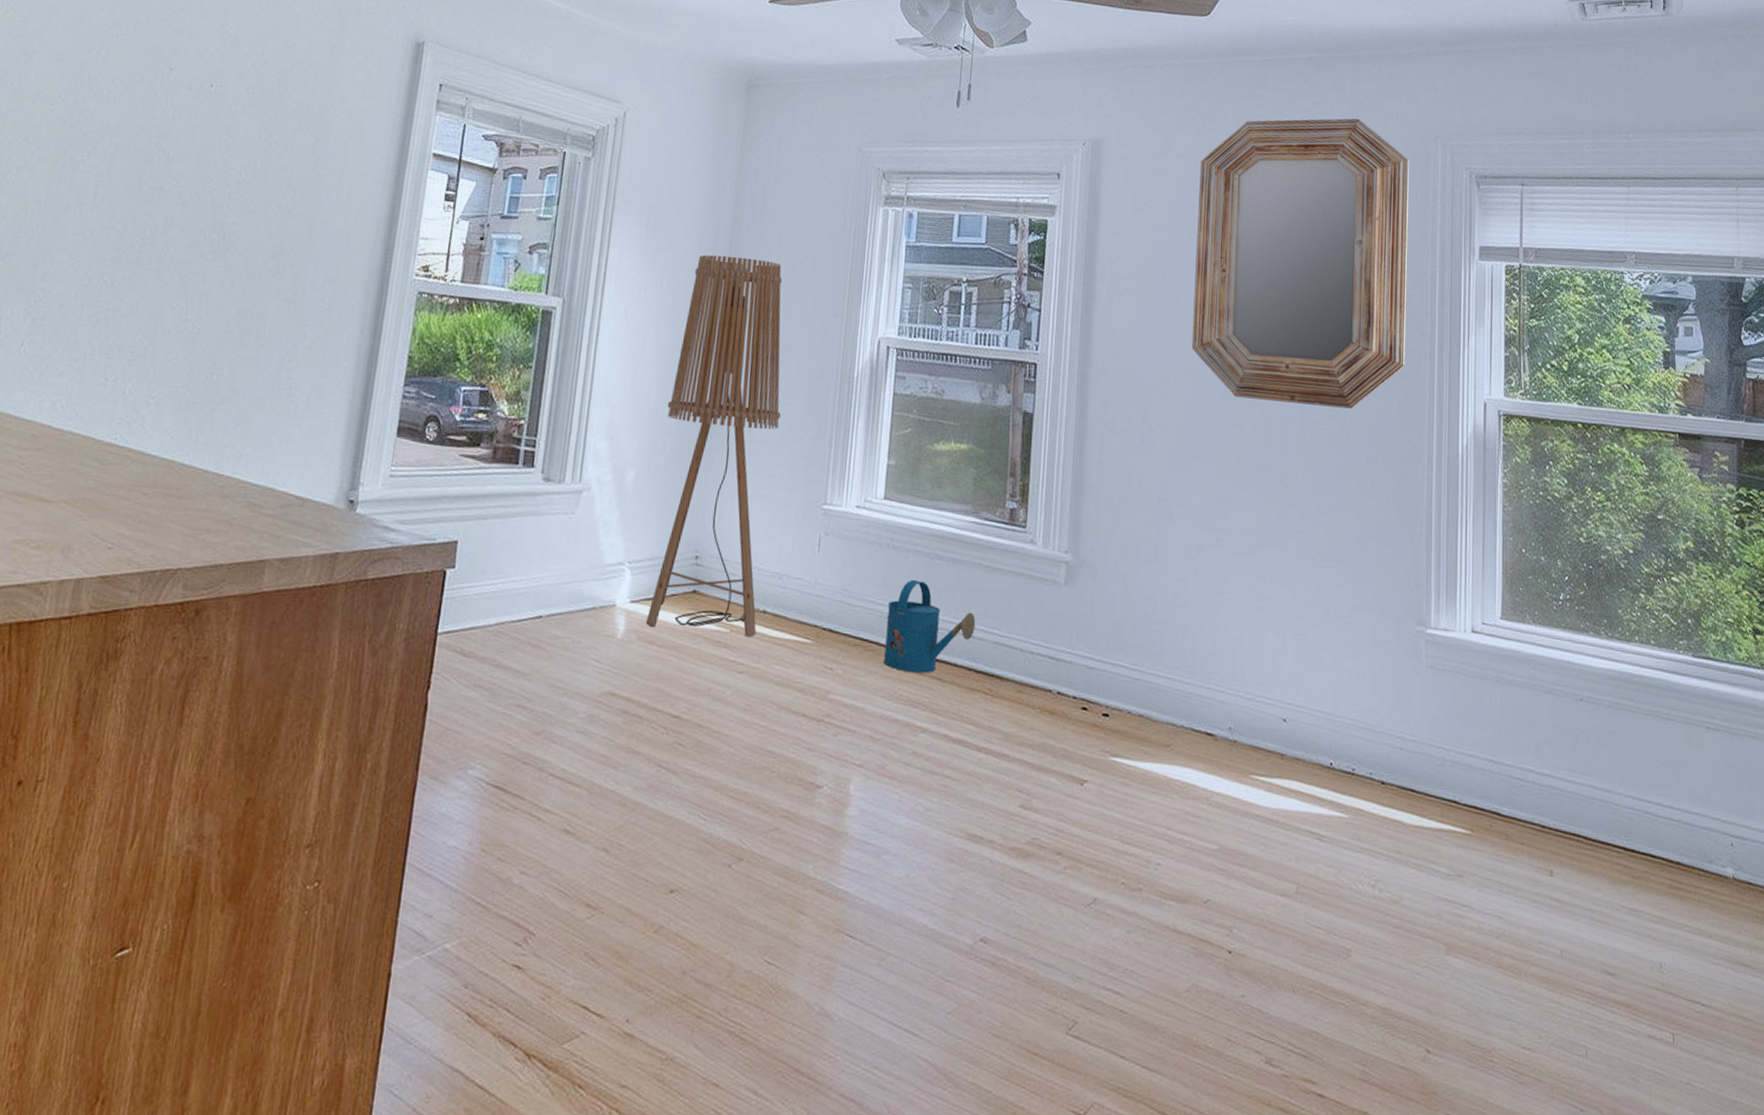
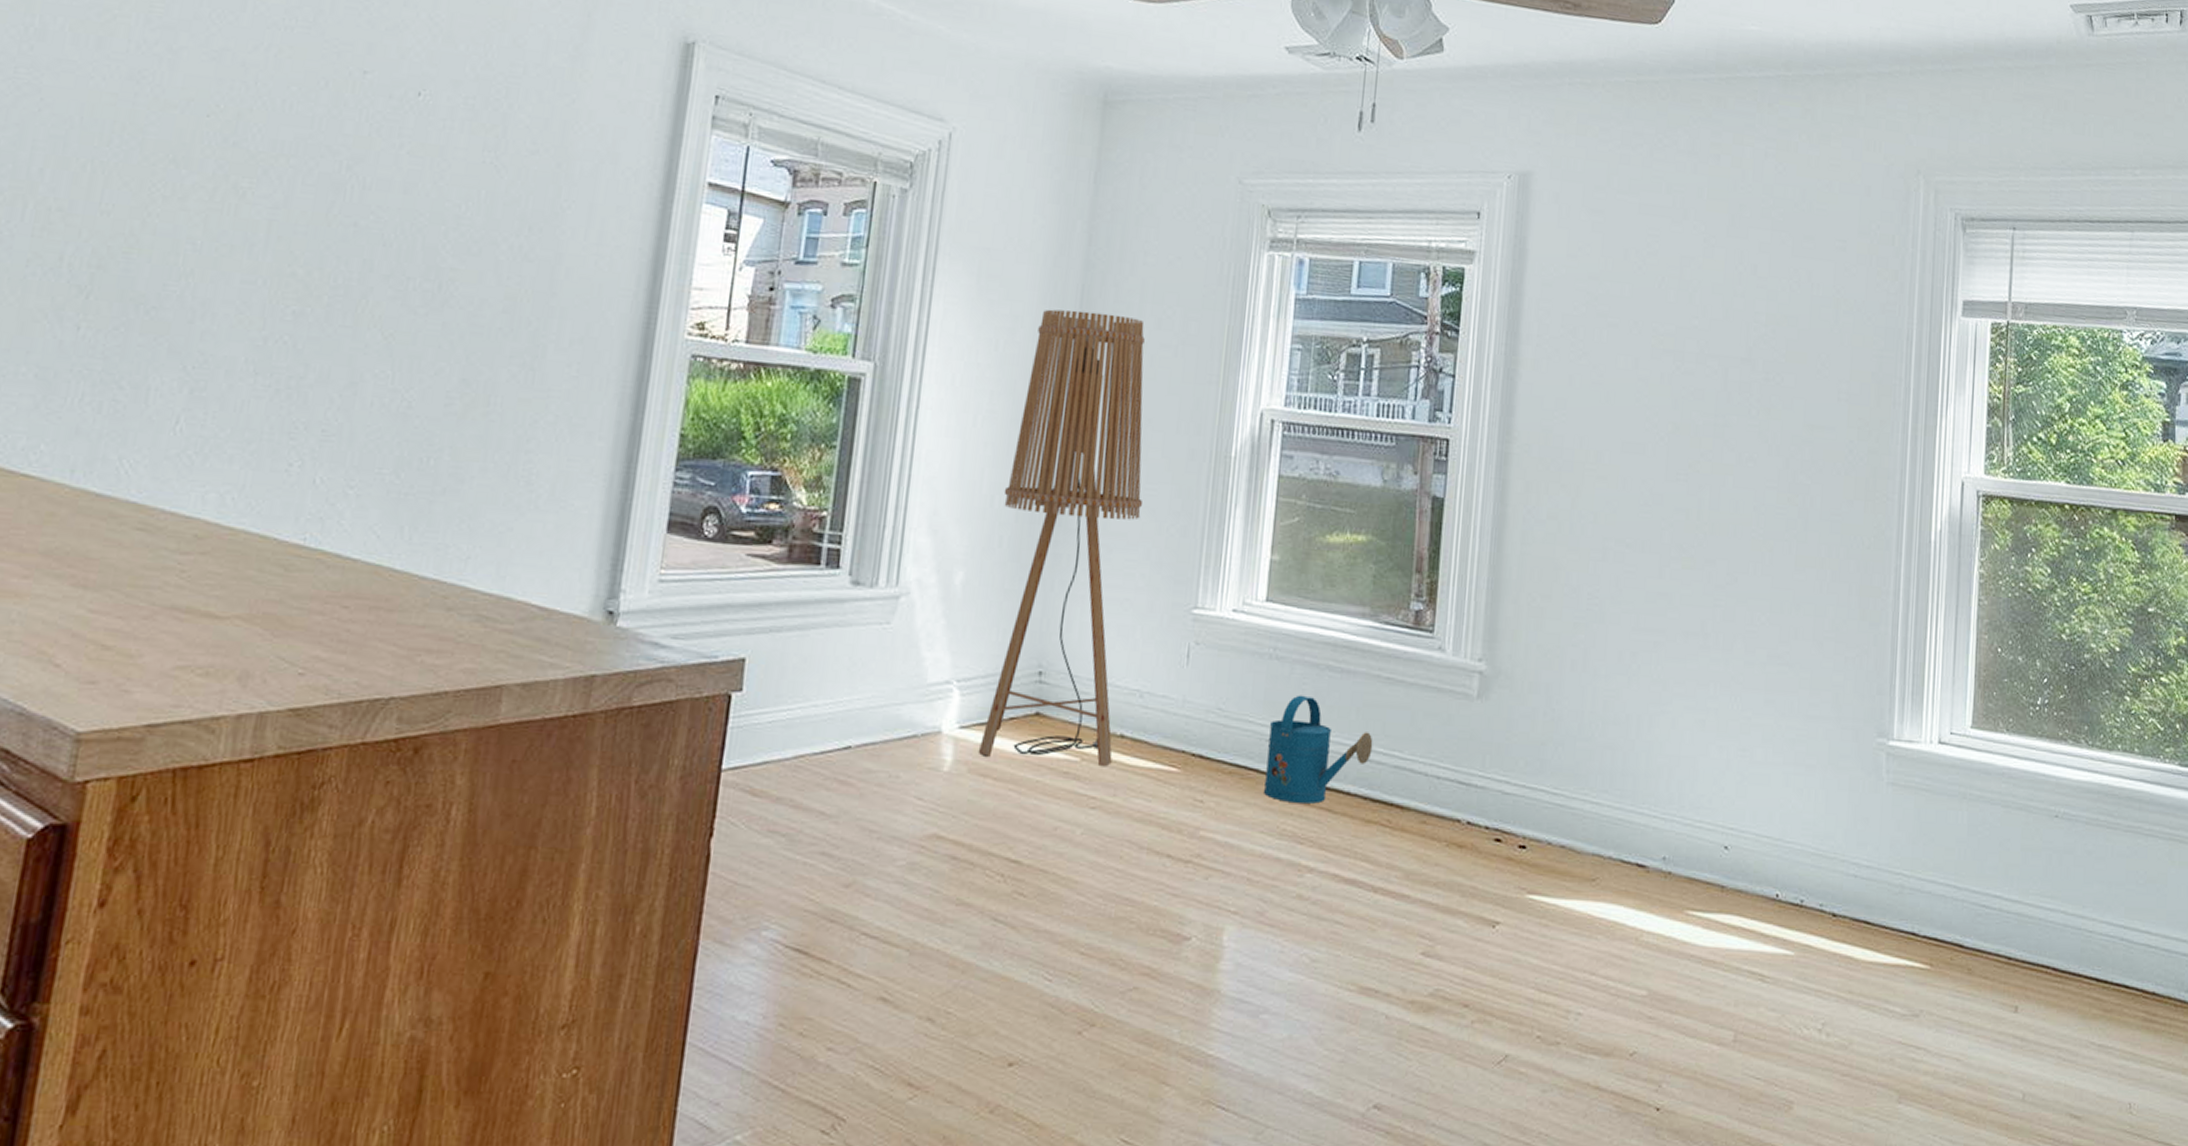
home mirror: present [1191,118,1409,409] -> none [1630,149,1887,490]

